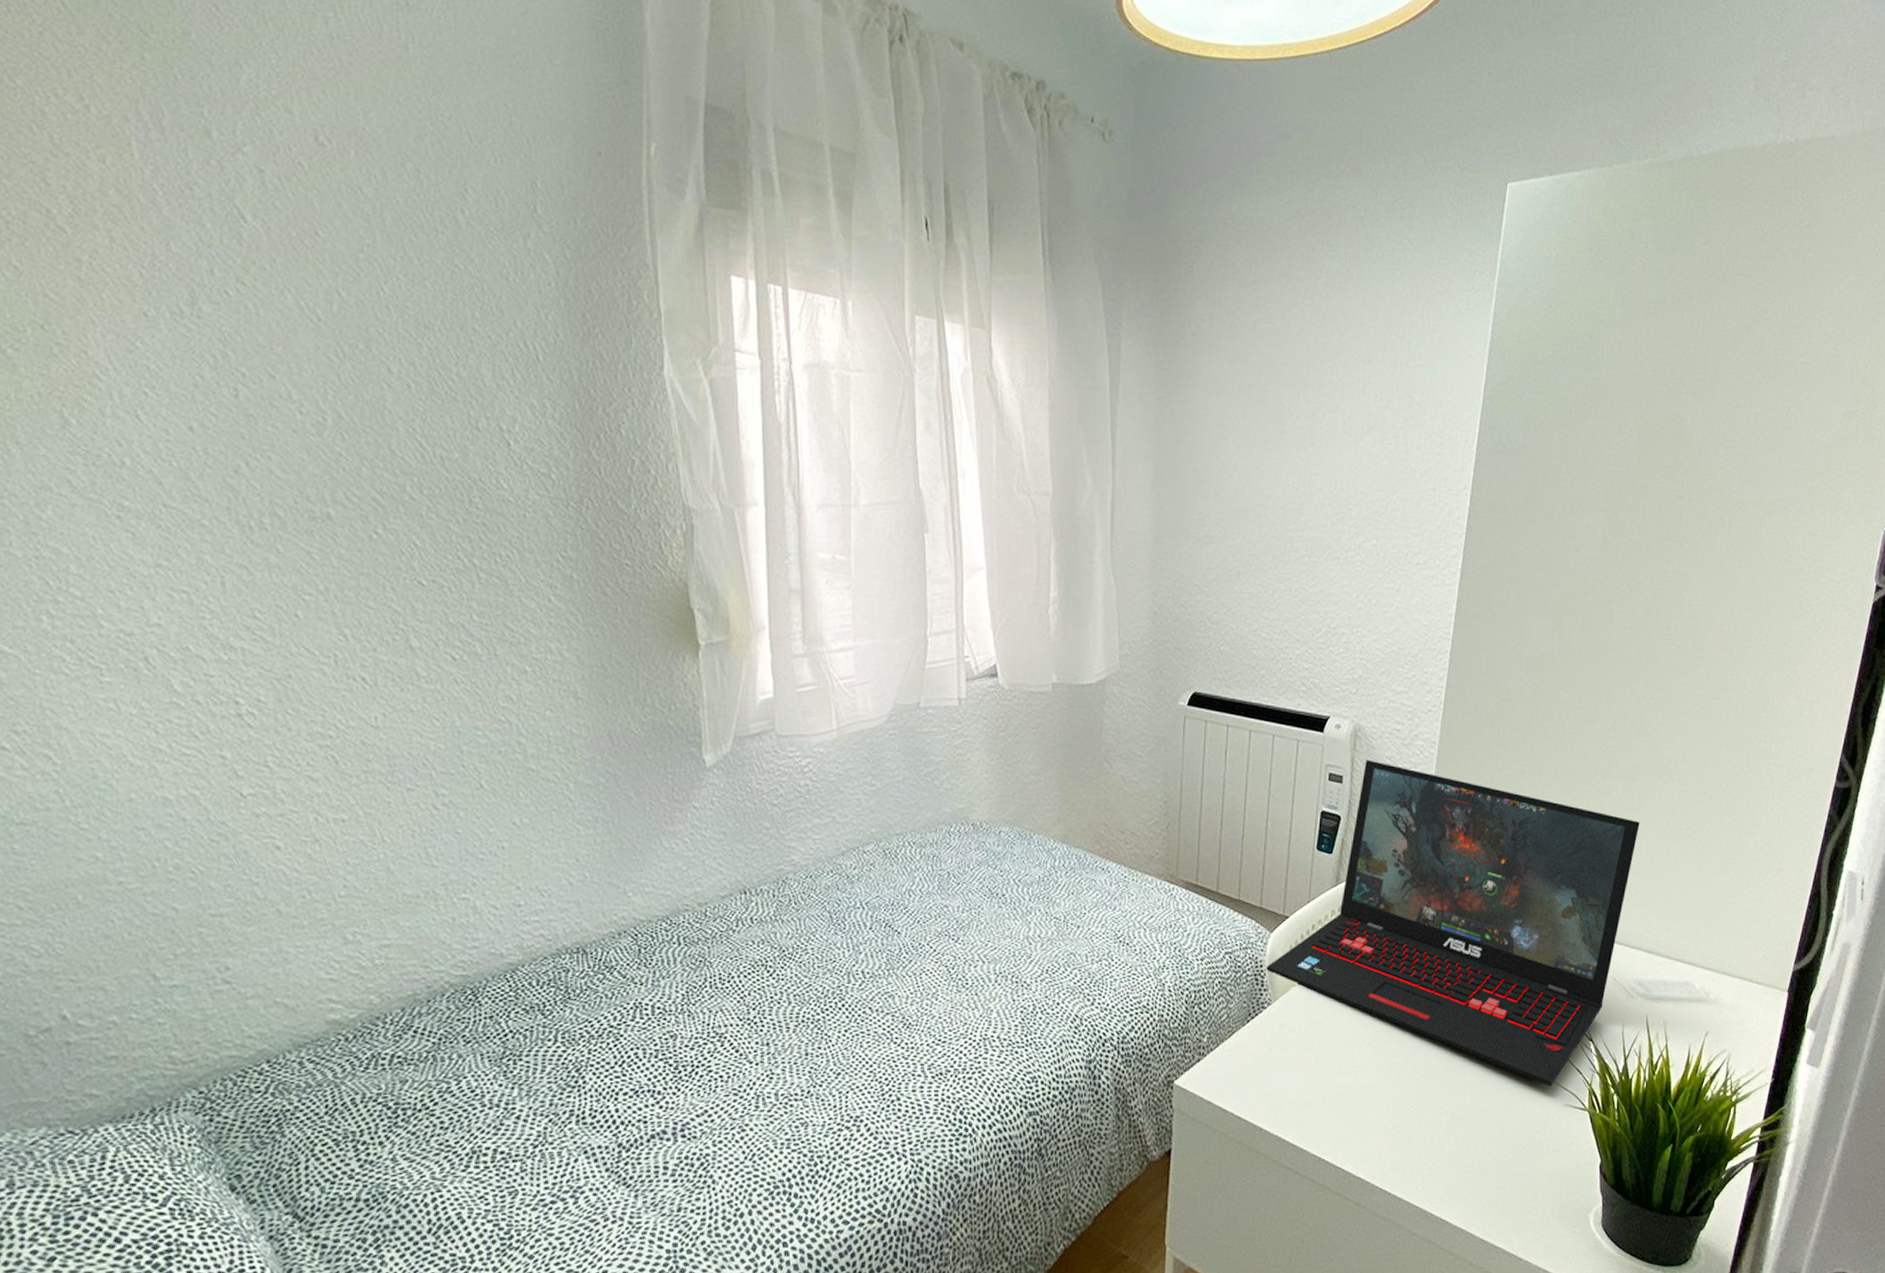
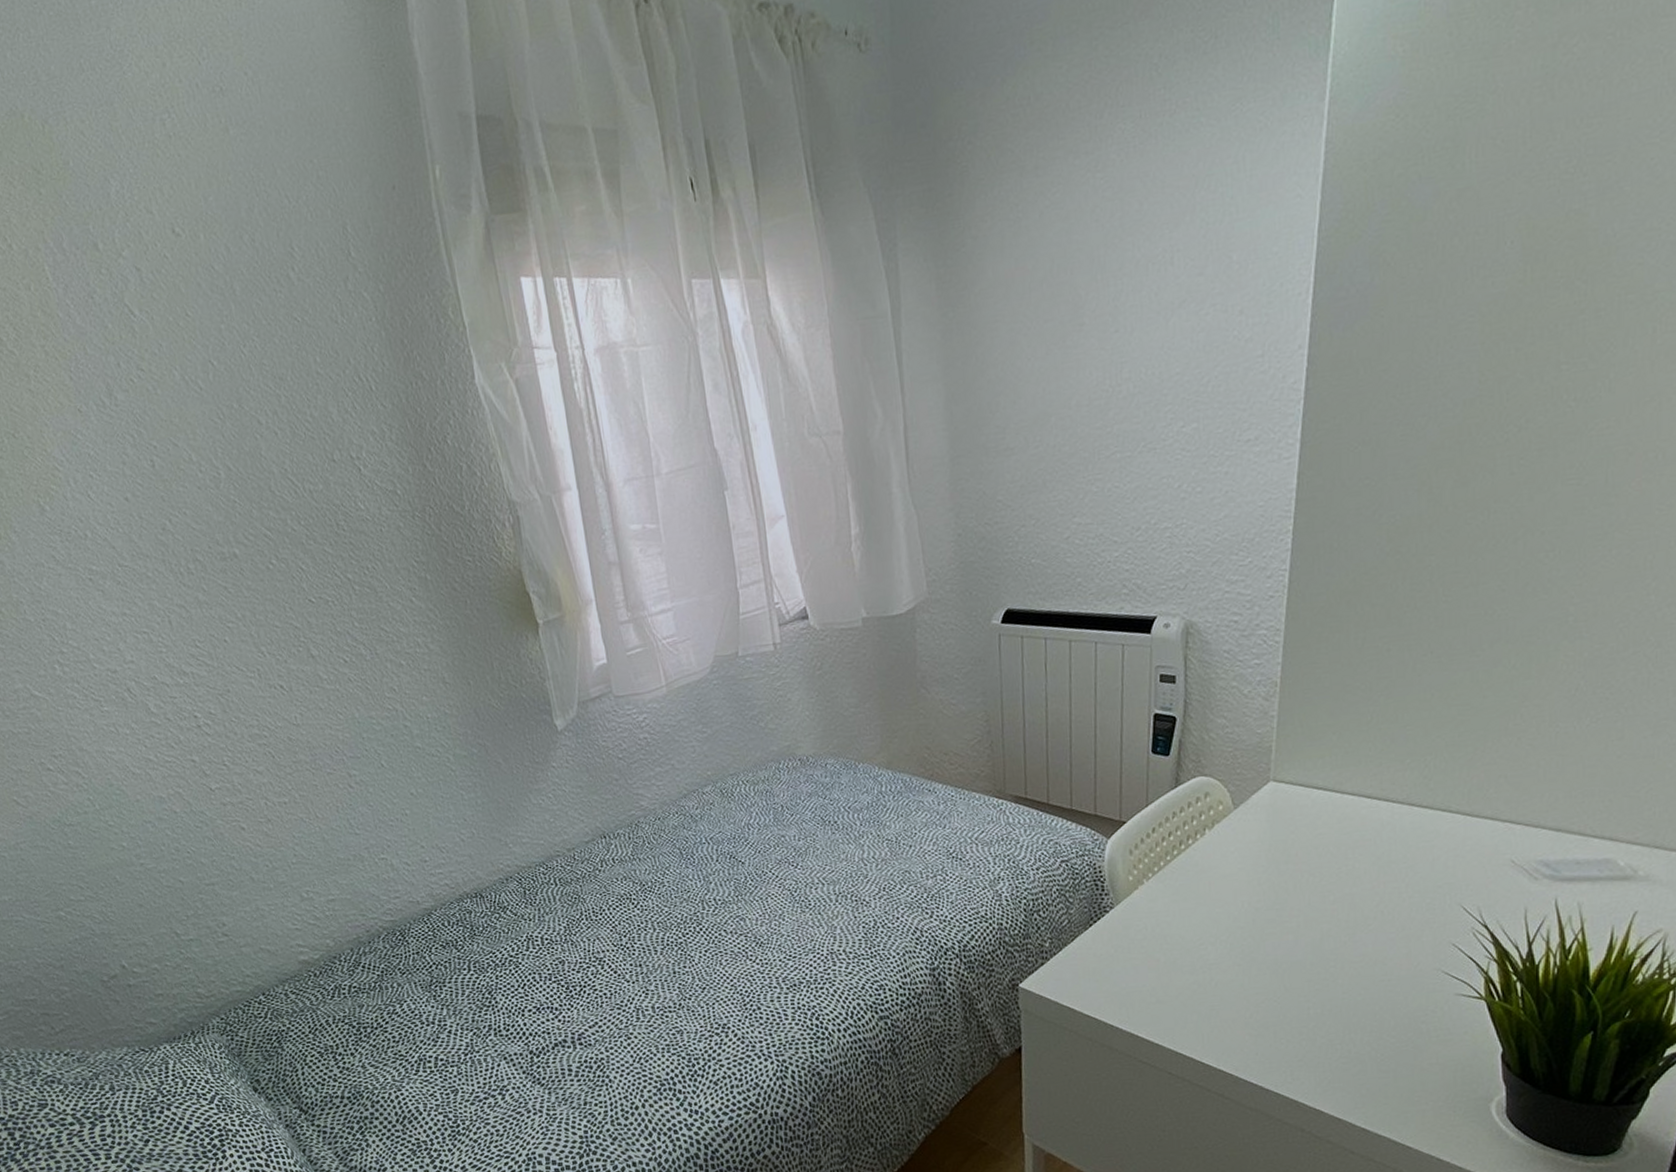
laptop: present [1266,760,1640,1087] -> none [1105,656,1540,977]

